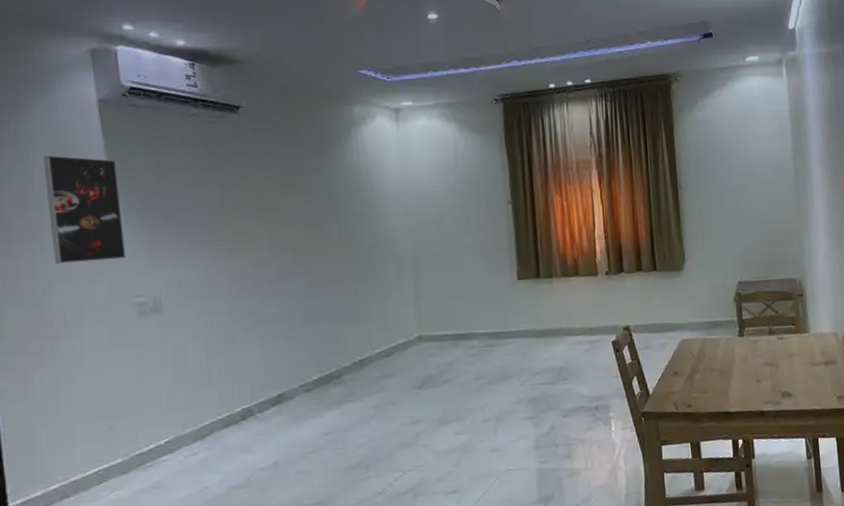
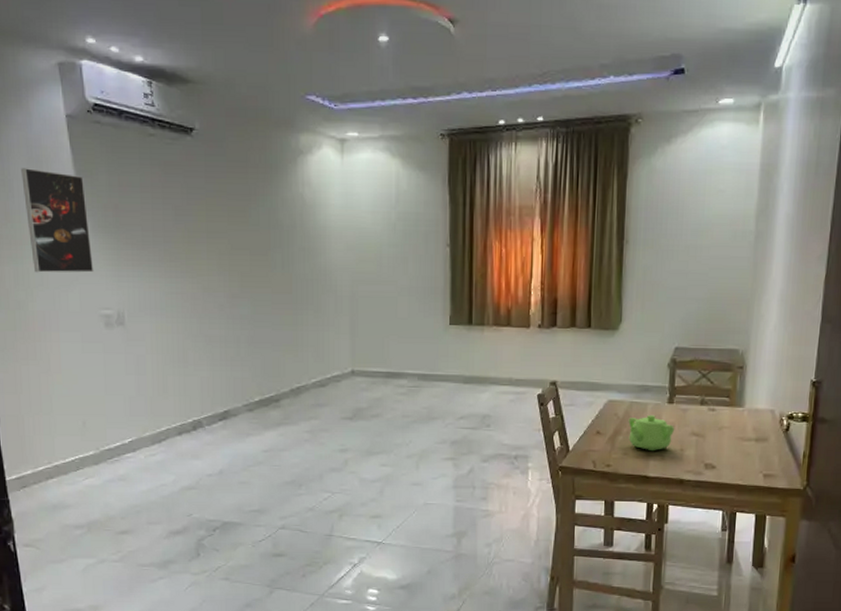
teapot: none [703,349,749,387] -> present [628,414,675,452]

